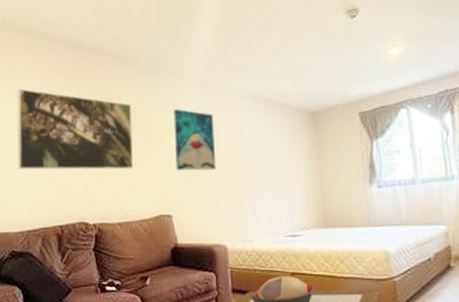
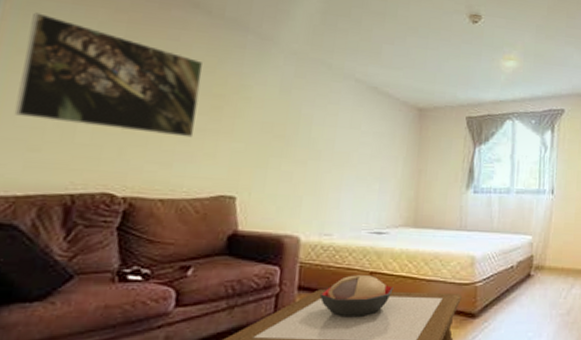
wall art: present [173,108,216,171] -> none [250,77,307,152]

